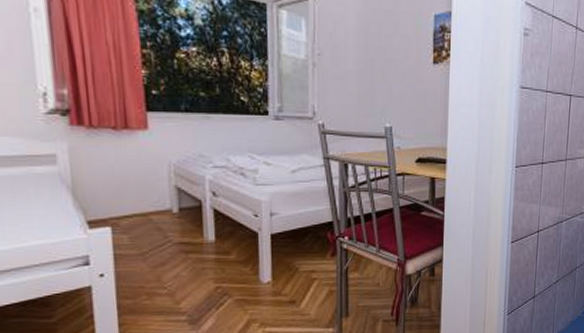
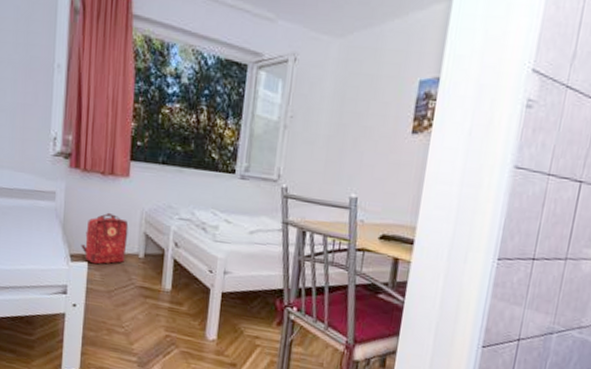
backpack: none [99,169,157,228] -> present [81,212,129,265]

